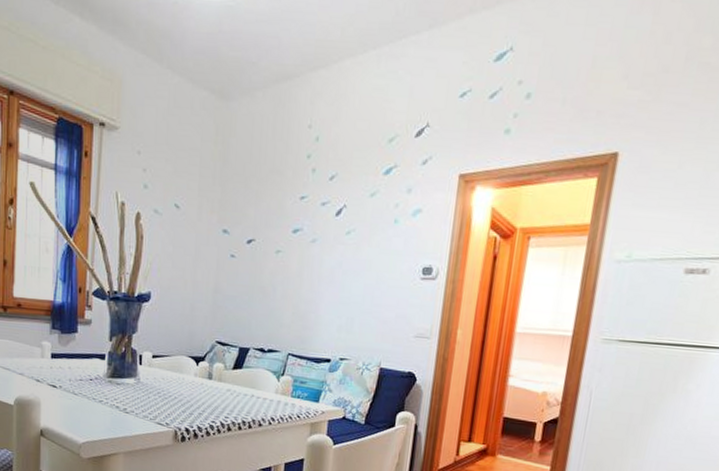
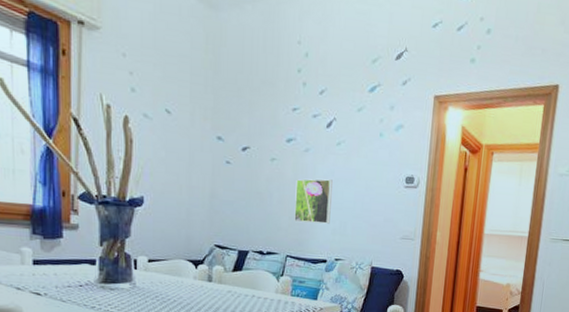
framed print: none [297,271,340,320] -> present [294,178,333,224]

